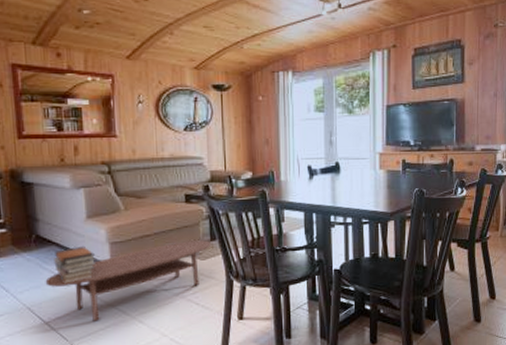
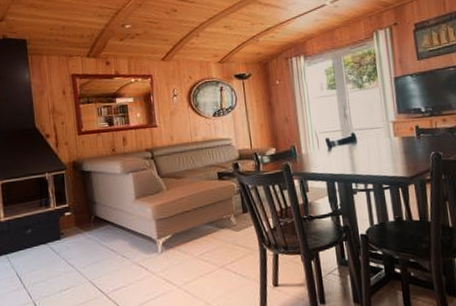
coffee table: present [45,240,211,321] -> none [103,213,243,292]
book stack: present [54,245,95,284] -> none [110,223,144,258]

